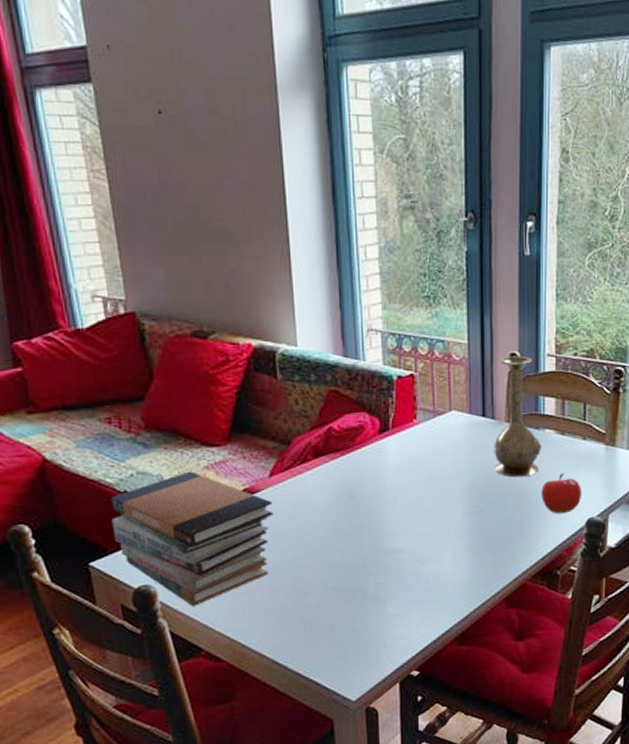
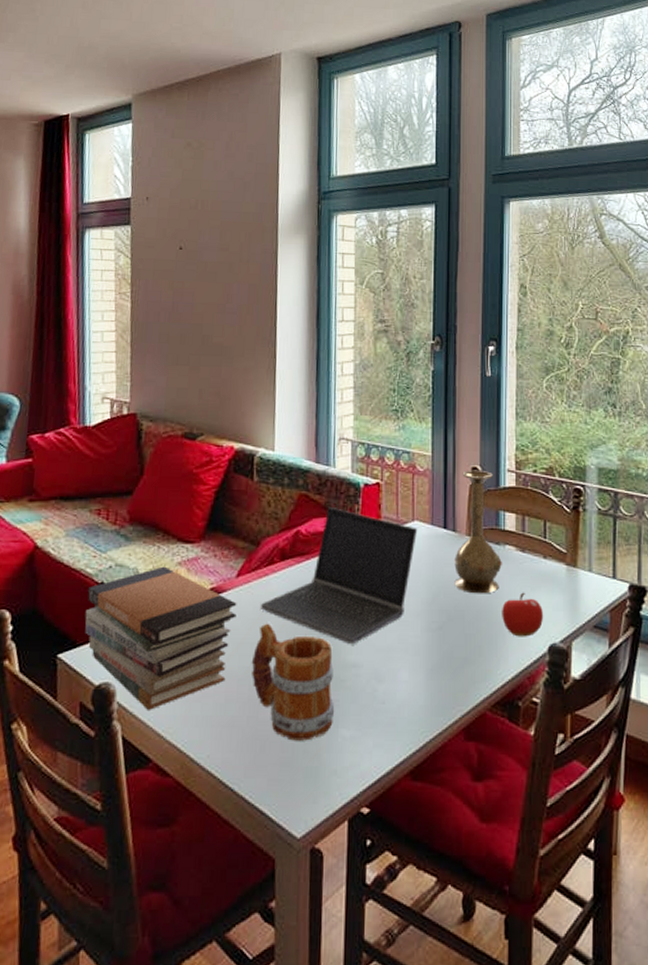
mug: none [293,518,381,622] -> present [251,623,335,741]
laptop computer: none [298,401,456,533] -> present [261,506,418,645]

